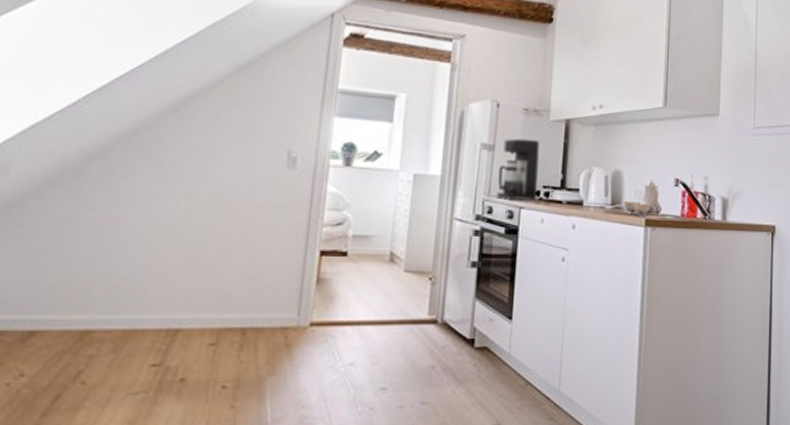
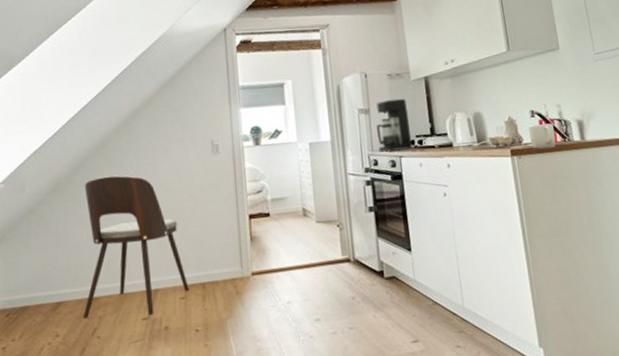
dining chair: none [64,173,224,362] -> present [83,175,189,318]
mug: none [669,195,696,225] -> present [527,123,556,150]

